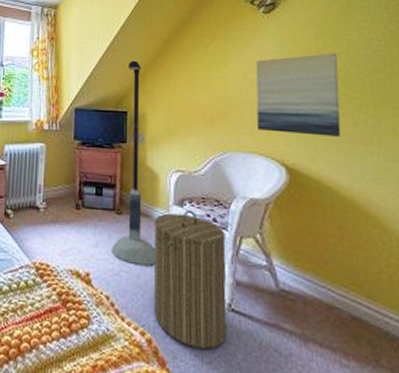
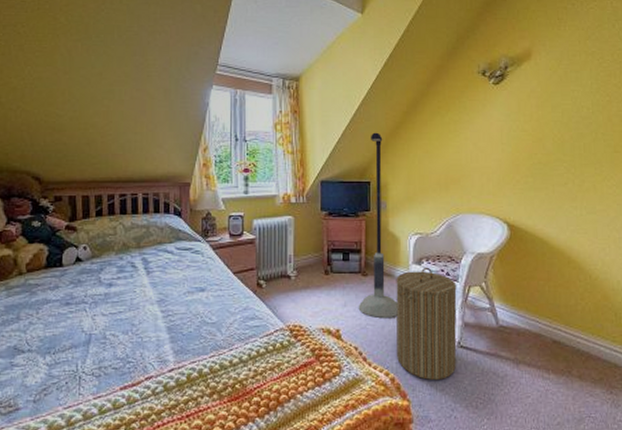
wall art: present [255,53,341,137] -> none [485,121,554,195]

